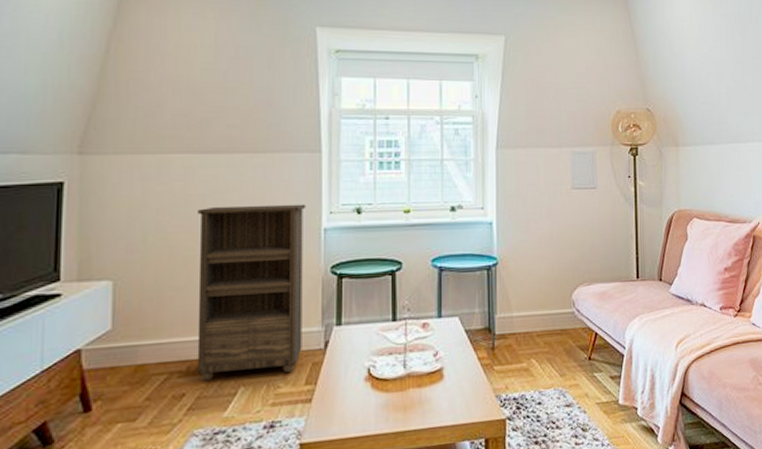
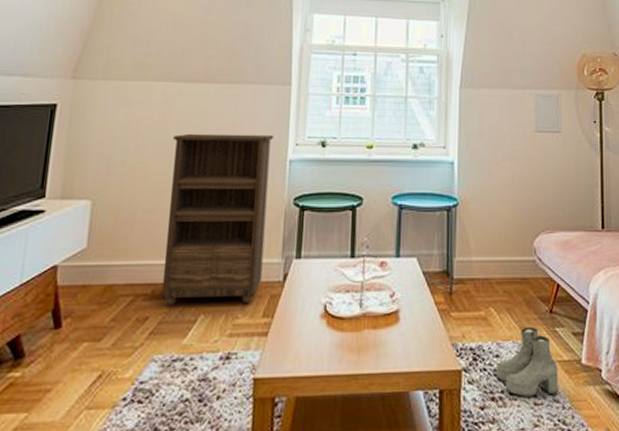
boots: none [538,373,597,439] -> present [495,326,558,397]

